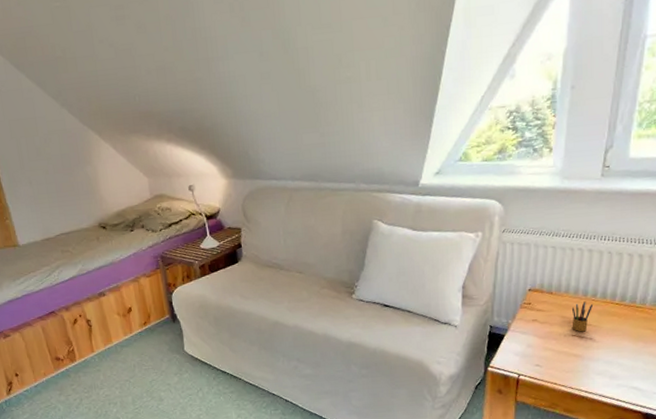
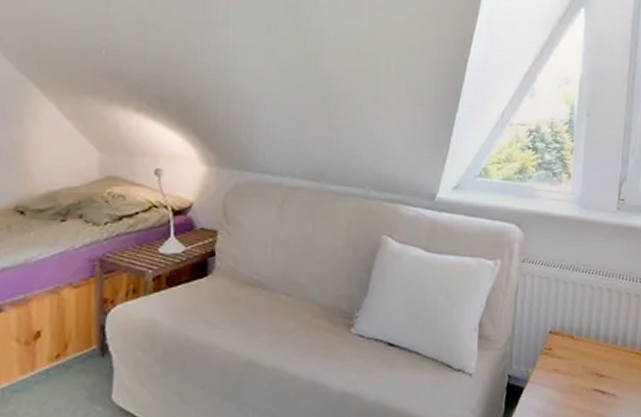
pencil box: present [572,301,594,332] -> none [594,349,615,386]

